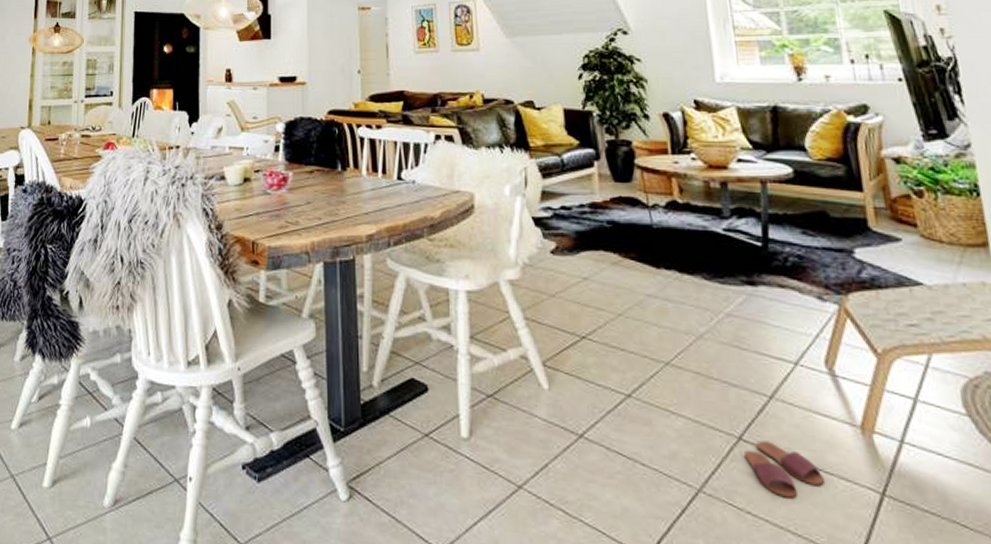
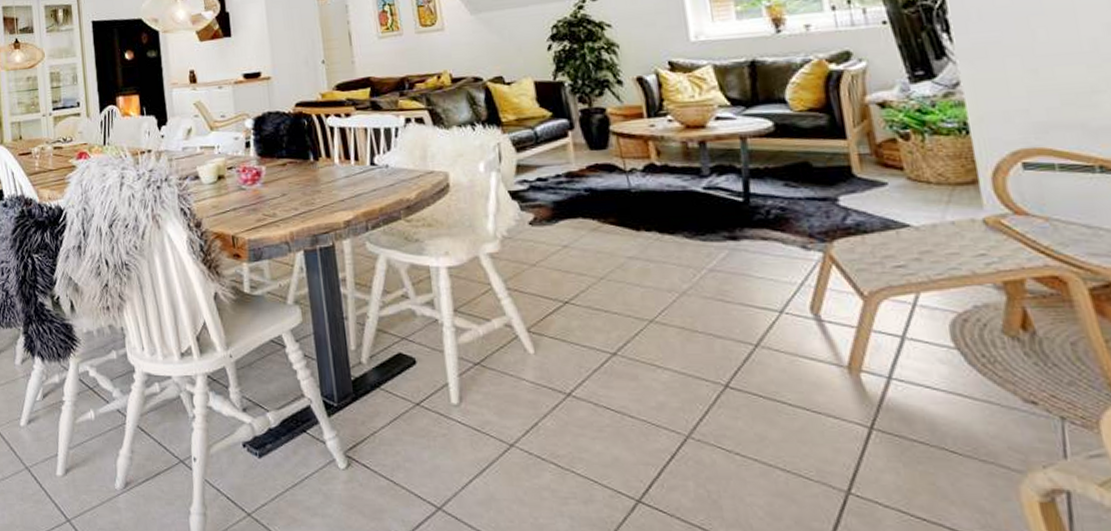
slippers: present [744,440,824,499] -> none [731,386,812,438]

